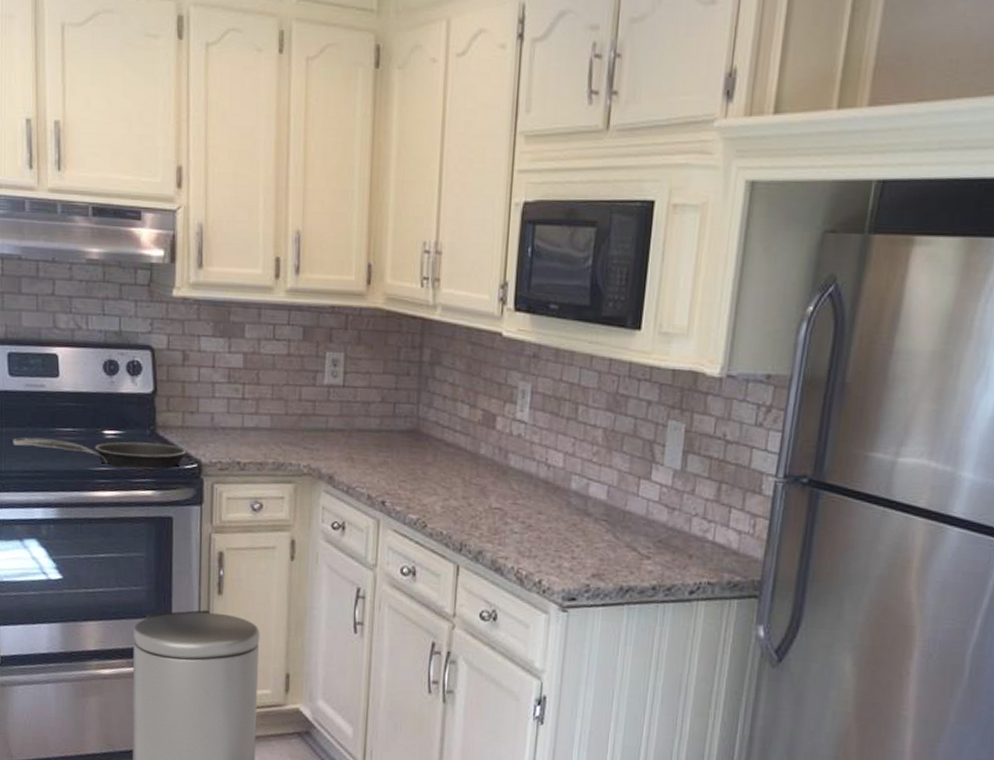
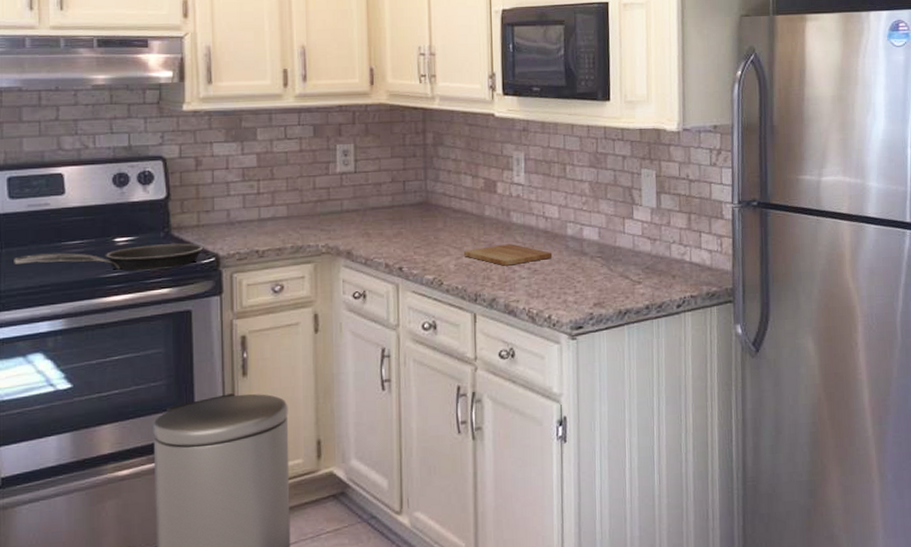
cutting board: none [453,490,551,517] -> present [464,244,553,266]

